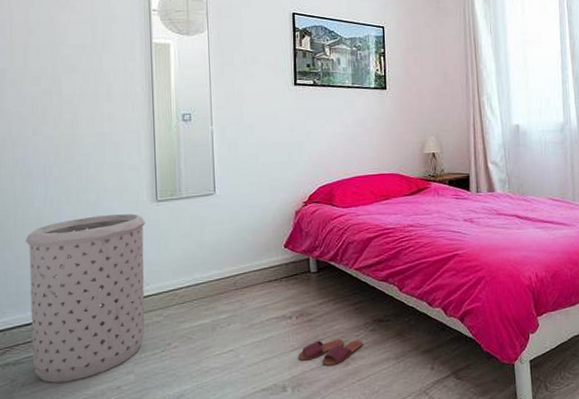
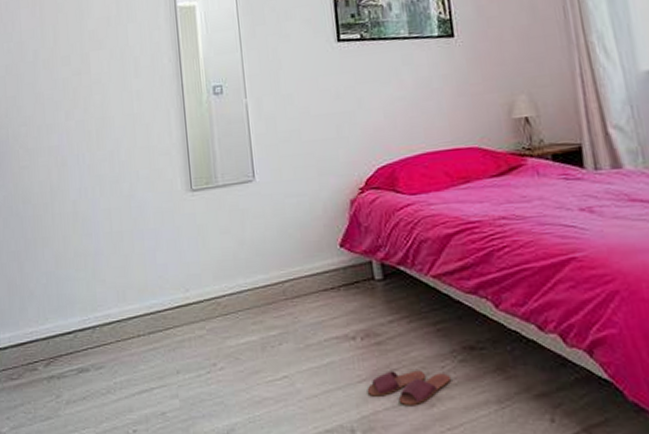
laundry basket: present [25,214,145,383] -> none [63,206,187,402]

